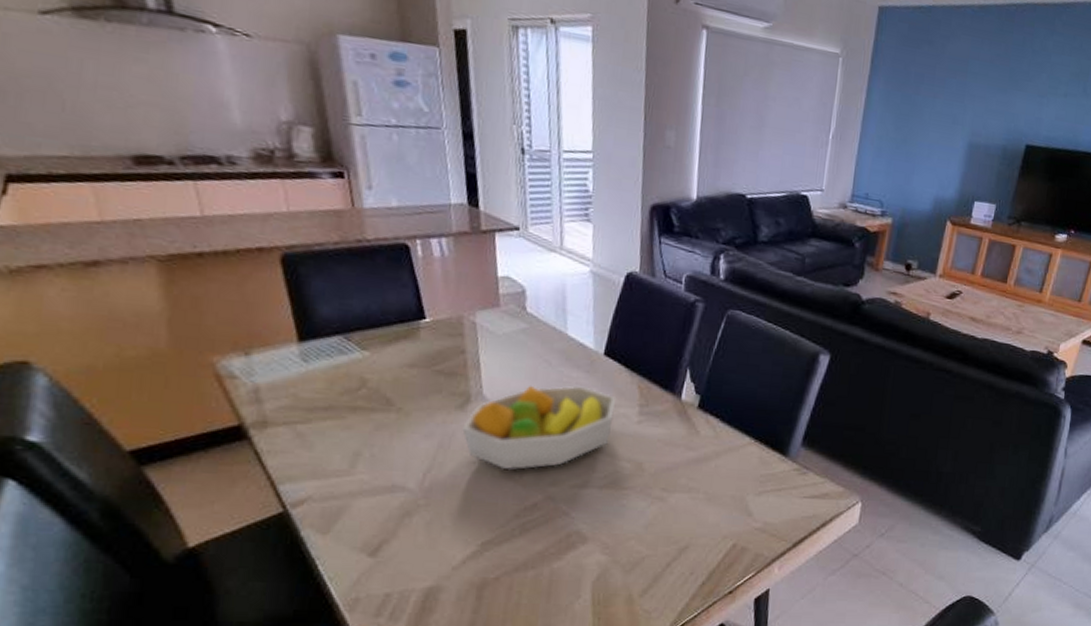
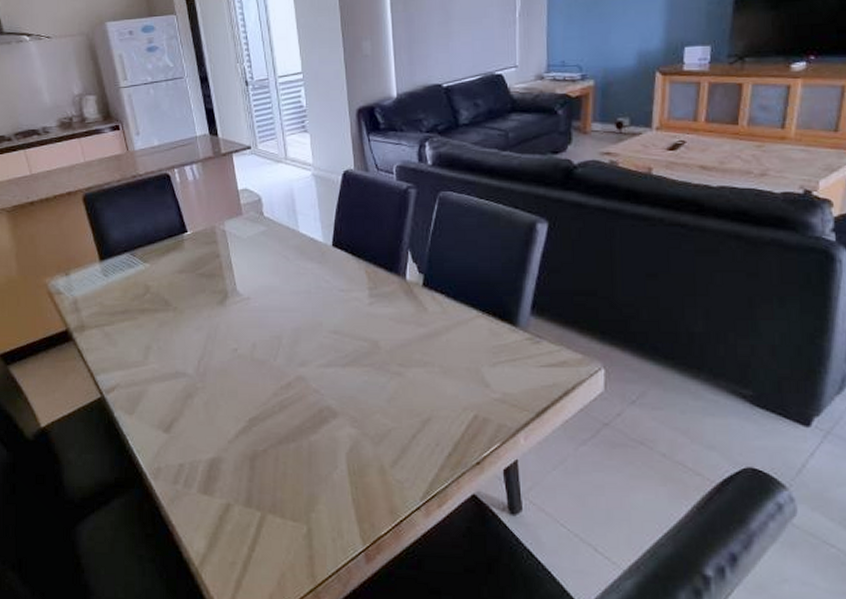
fruit bowl: present [462,385,617,471] -> none [224,276,348,355]

